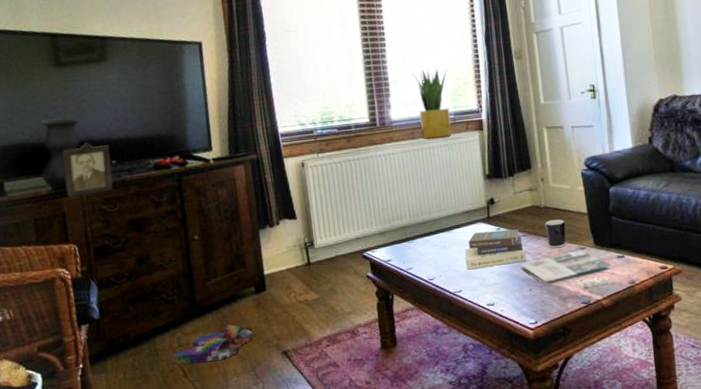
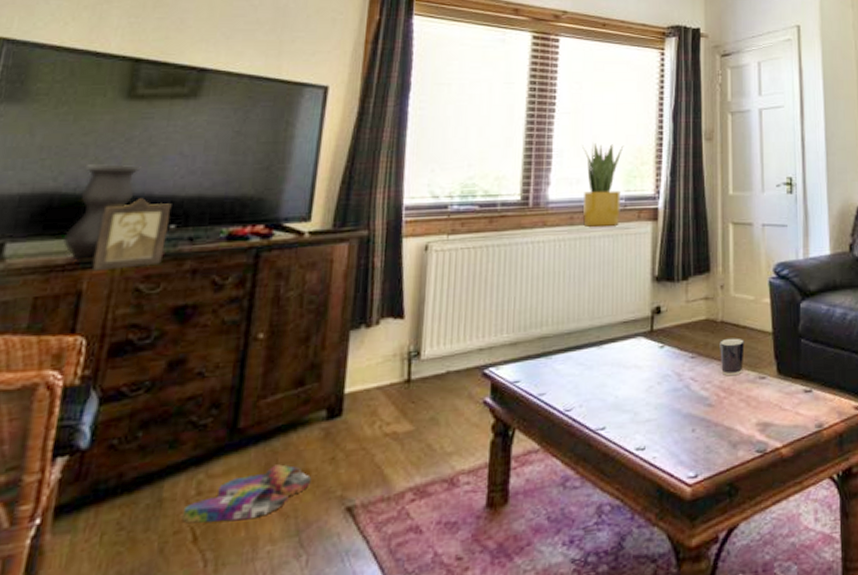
books: present [464,229,526,270] -> none [615,348,692,400]
magazine: present [519,250,613,289] -> none [683,380,798,432]

